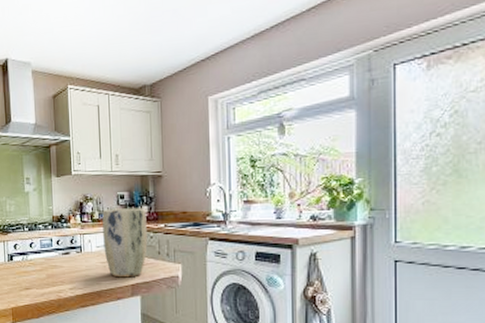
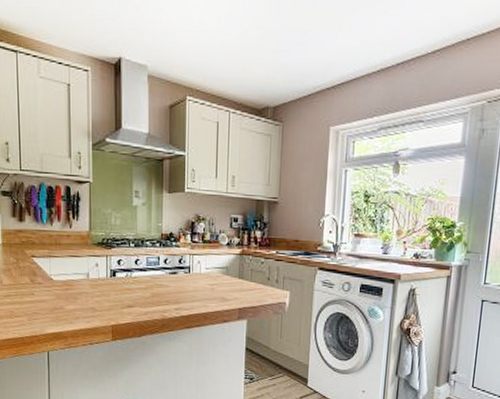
plant pot: present [102,208,148,278] -> none [213,231,259,302]

